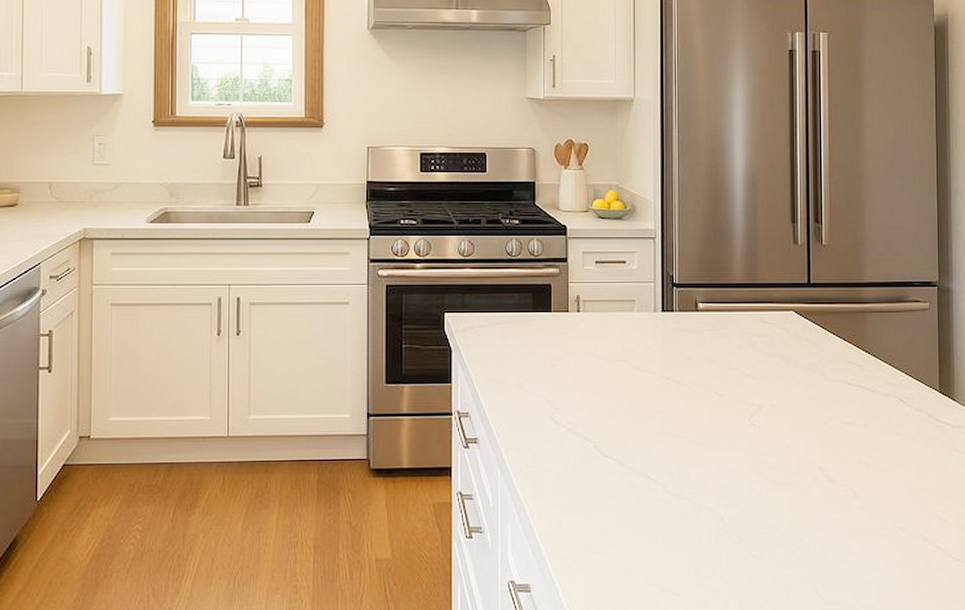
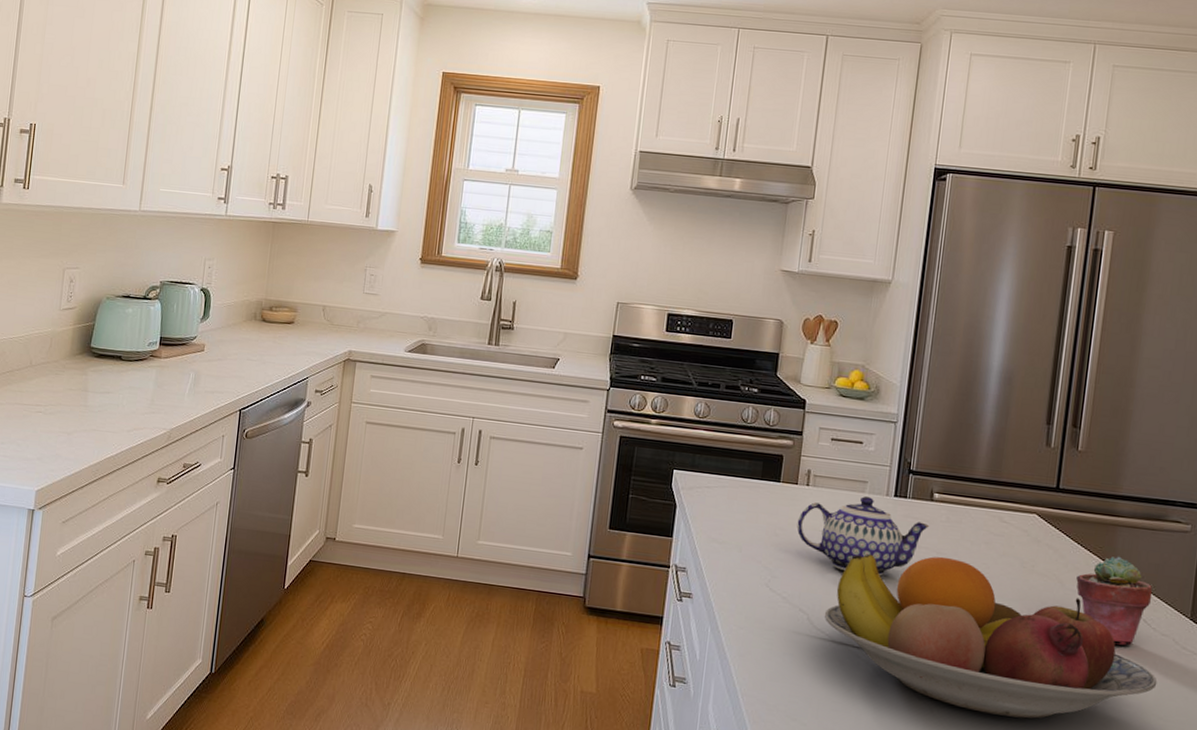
teapot: none [573,315,698,393] -> present [796,496,930,576]
fruit bowl: none [609,364,919,513] -> present [824,554,1158,719]
potted succulent: none [836,341,904,426] -> present [1076,556,1153,646]

